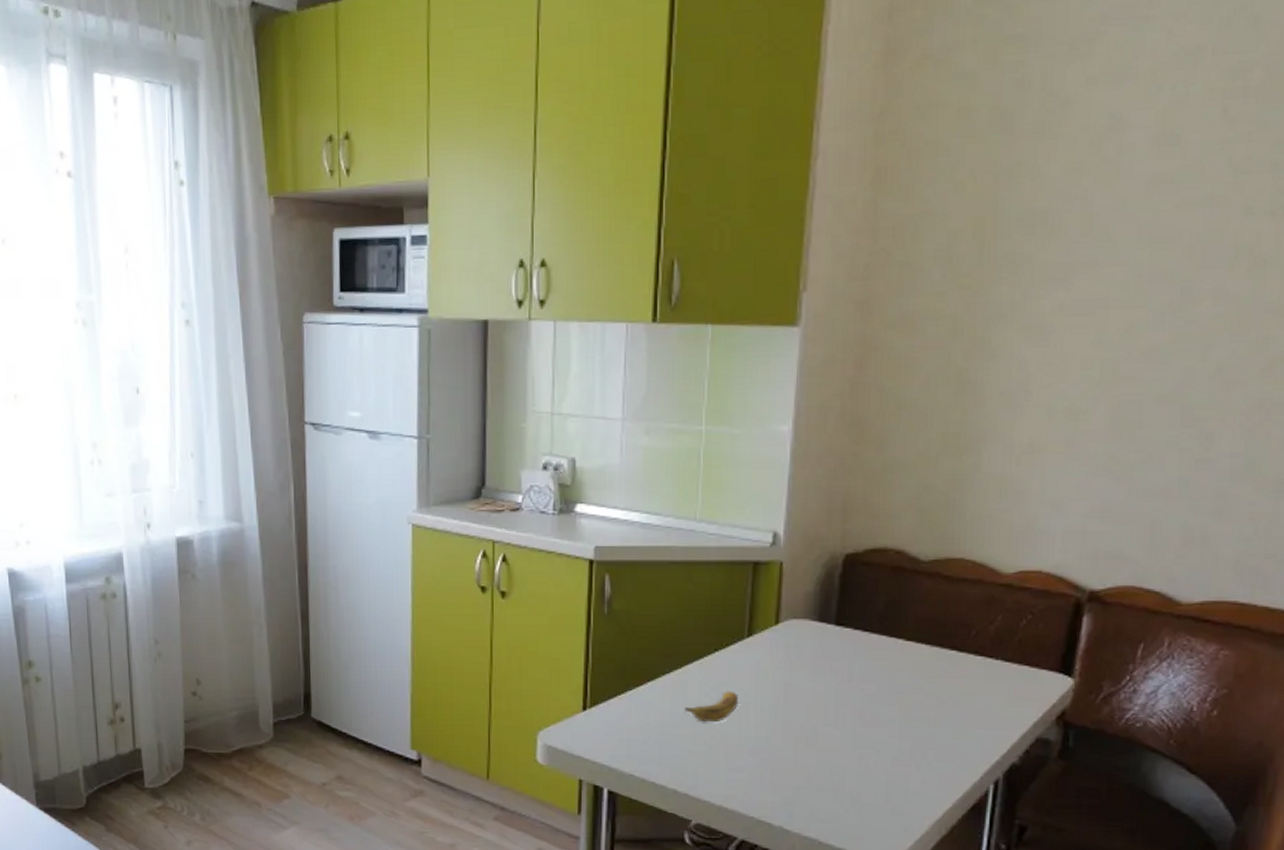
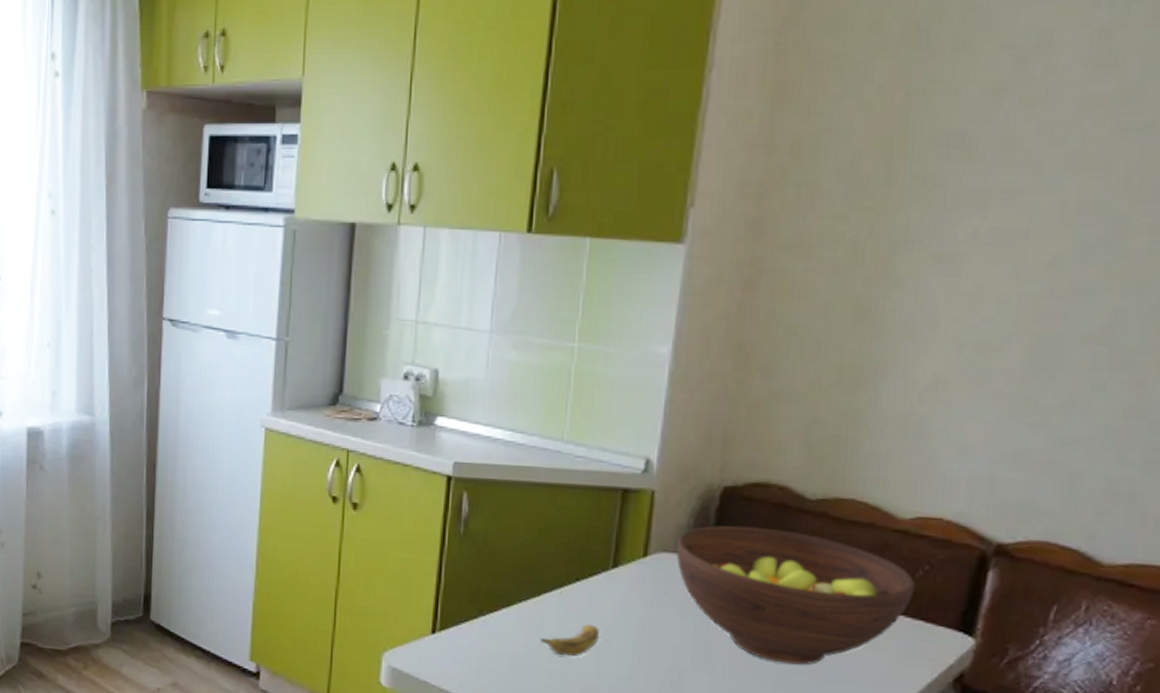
fruit bowl: none [805,589,1020,714] -> present [676,525,915,665]

